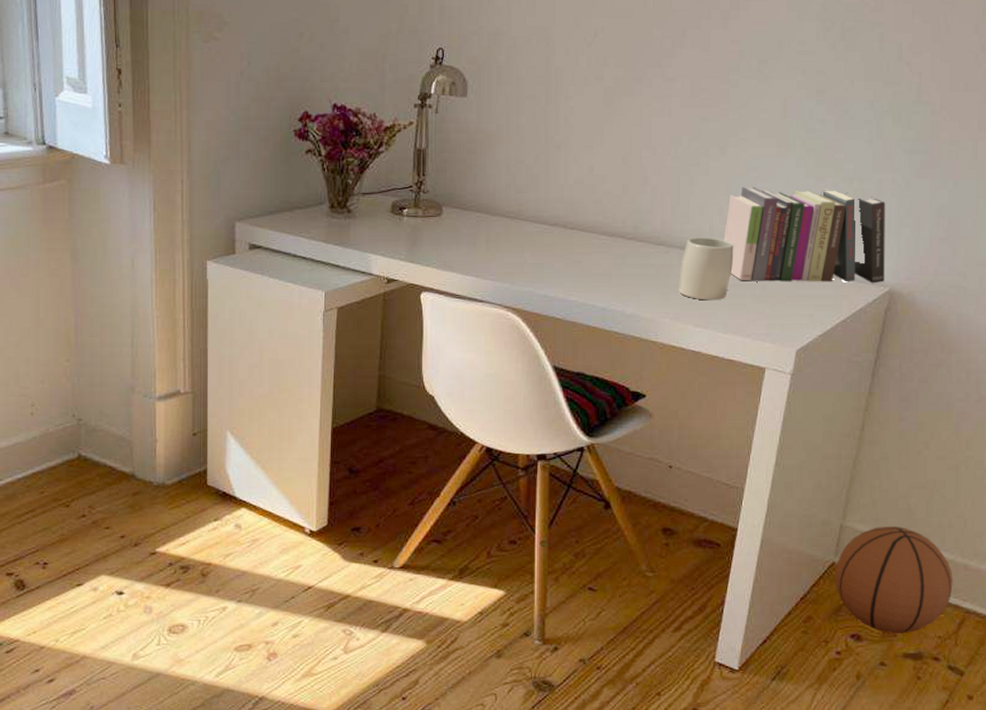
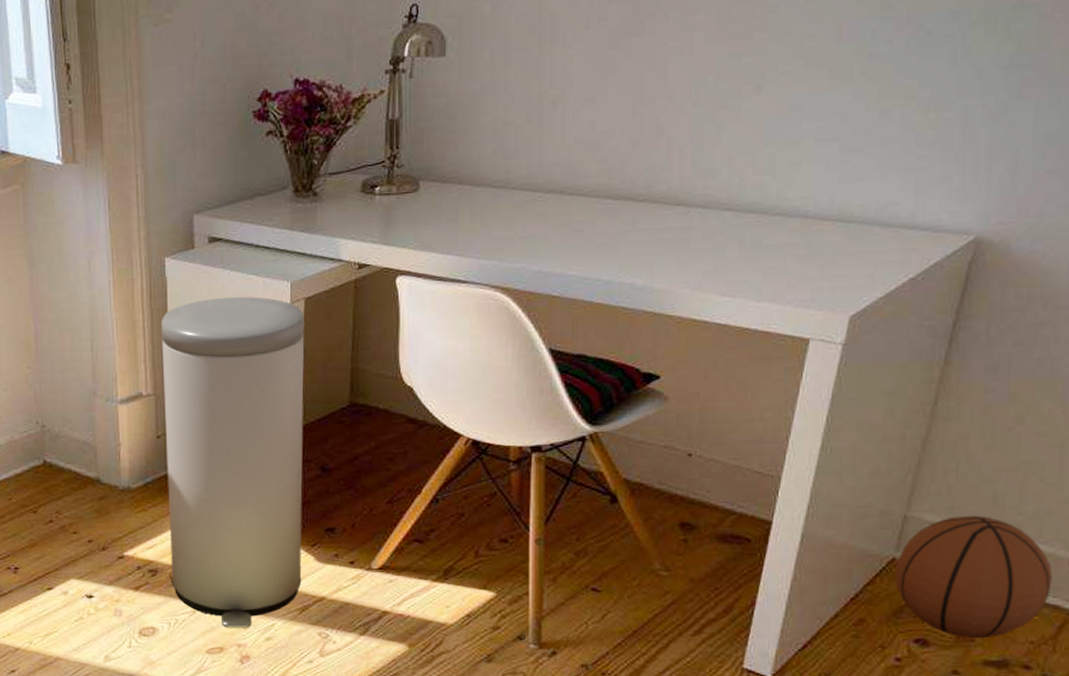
pedal bin: none [200,302,337,626] -> present [161,296,305,629]
mug: present [679,237,734,301] -> none [702,191,771,266]
books: present [723,186,885,284] -> none [757,122,972,240]

